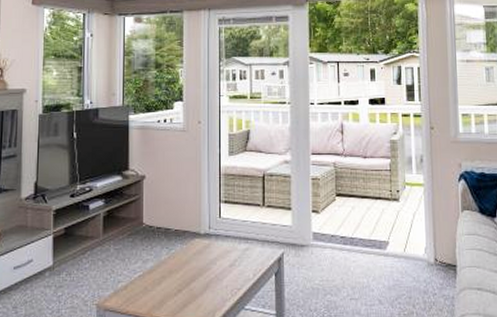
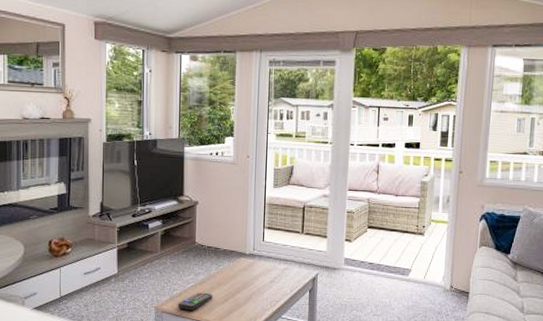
remote control: none [123,282,164,307] -> present [178,291,213,311]

